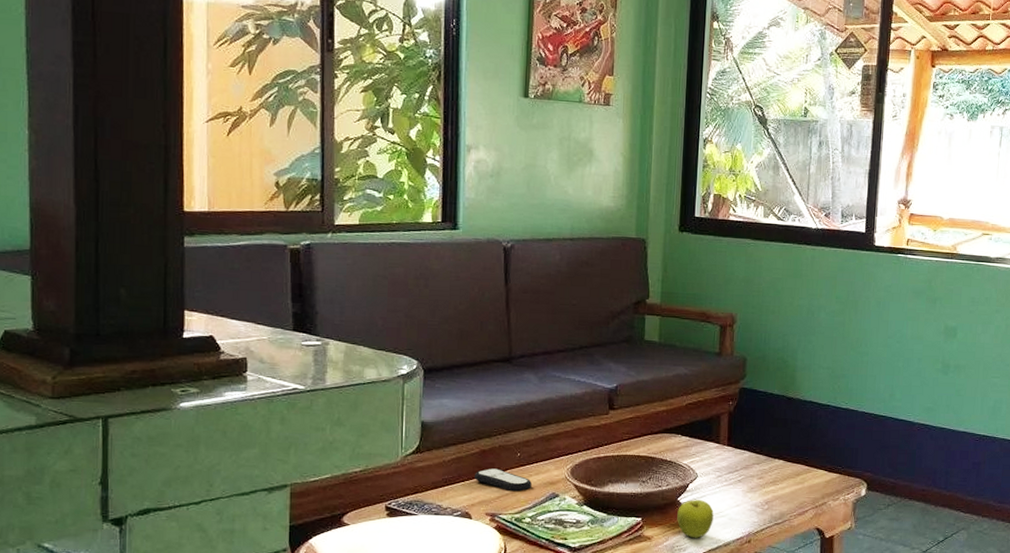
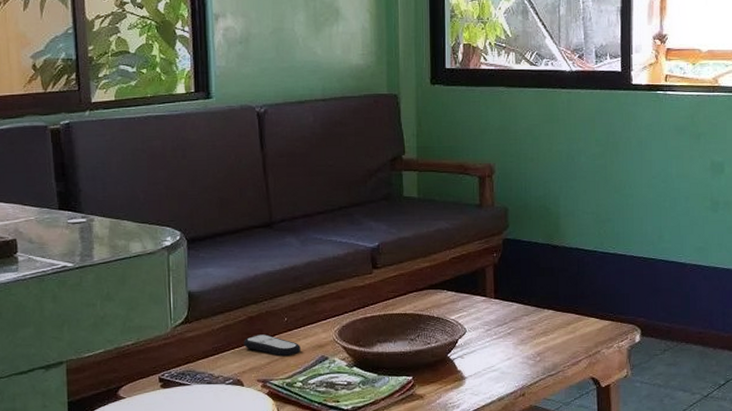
fruit: present [677,500,714,538] -> none [448,355,485,394]

